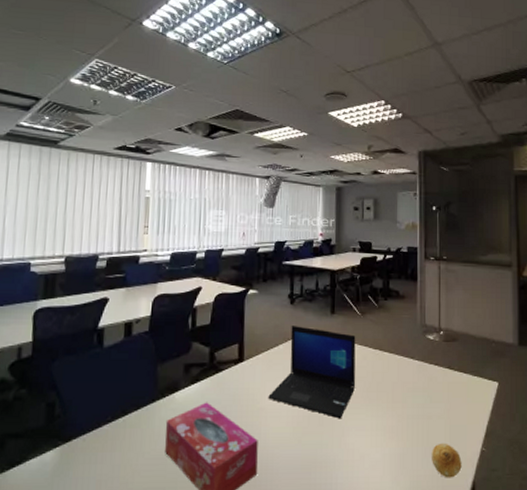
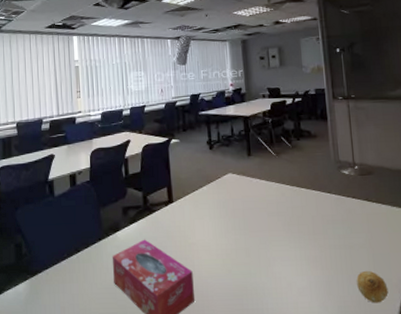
laptop: present [268,326,356,419] -> none [198,169,278,251]

